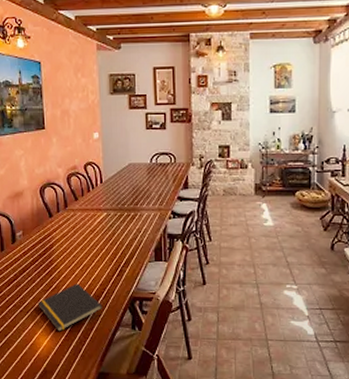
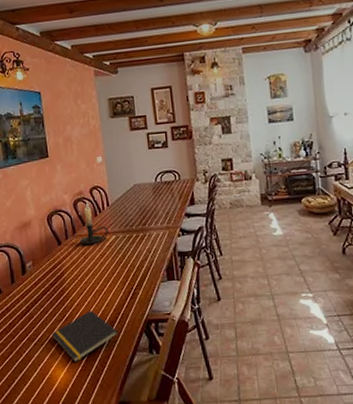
candle holder: none [70,177,100,220] -> present [79,202,109,246]

